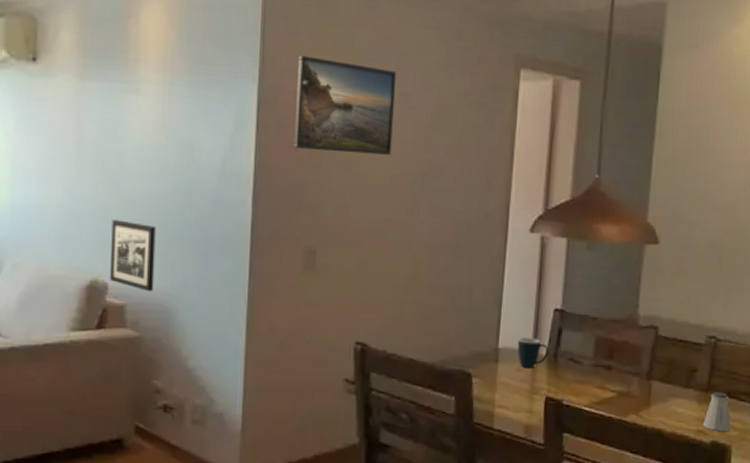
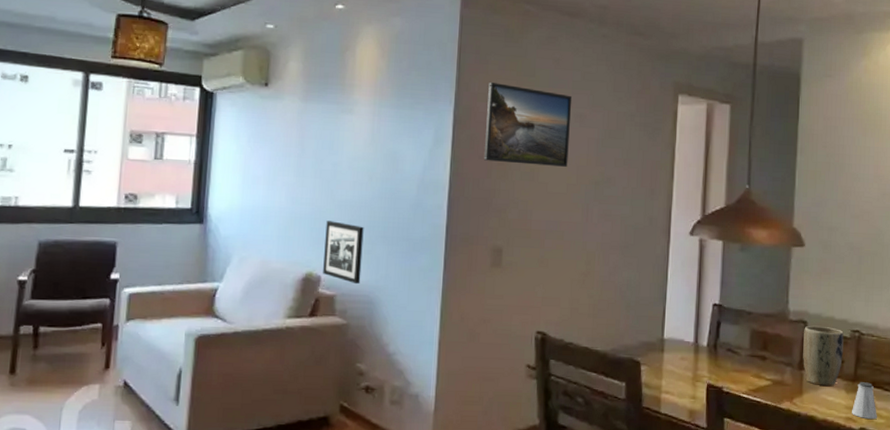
mug: present [517,337,549,369] -> none [680,329,709,358]
plant pot: none [652,331,698,398] -> present [803,325,844,387]

